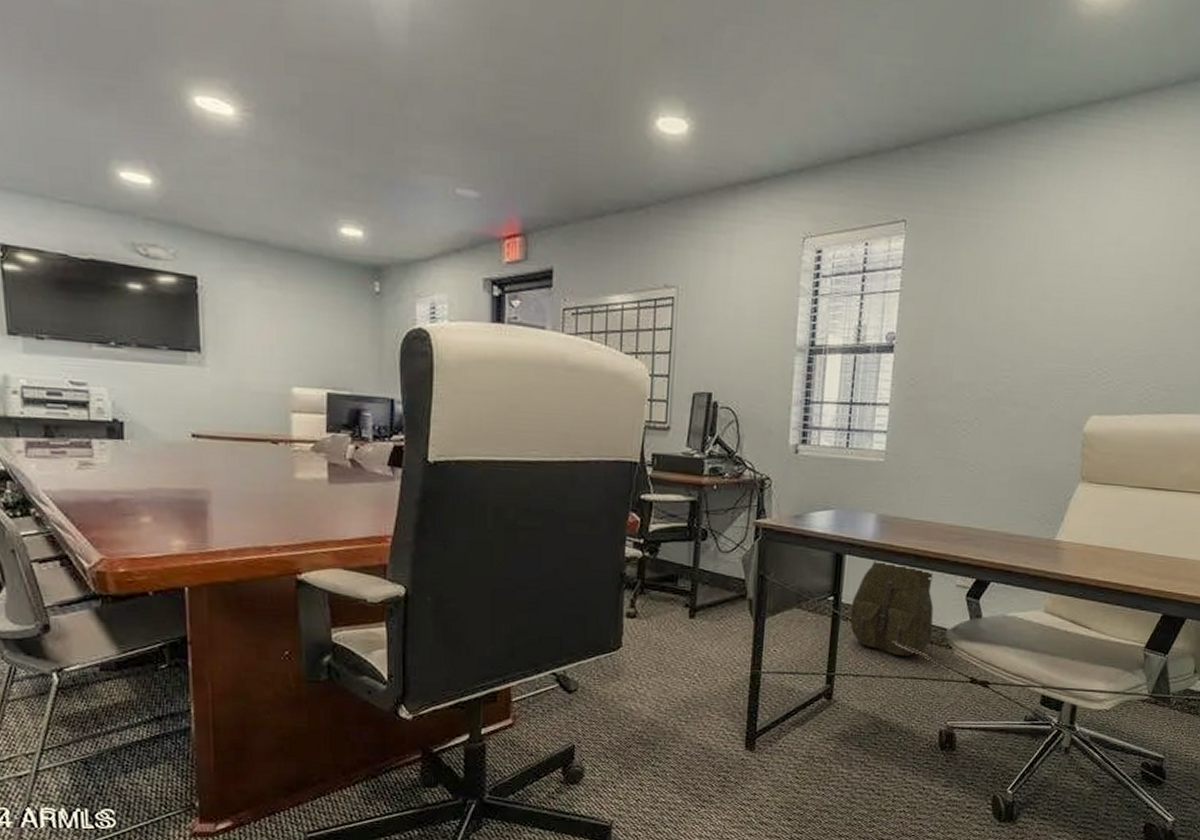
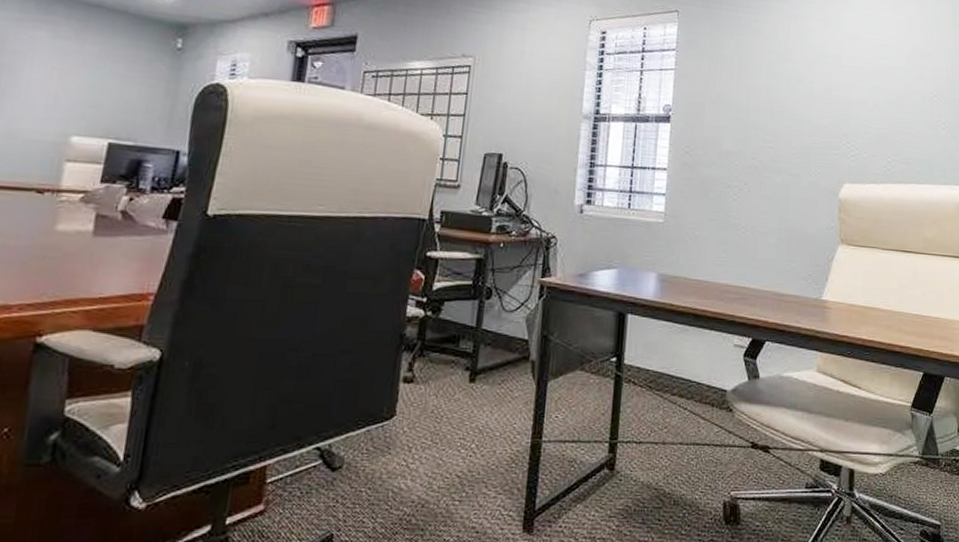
backpack: present [850,559,934,656] -> none [632,318,714,421]

